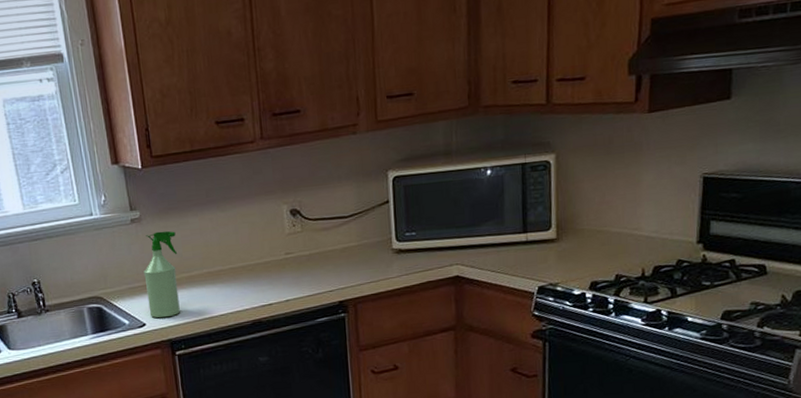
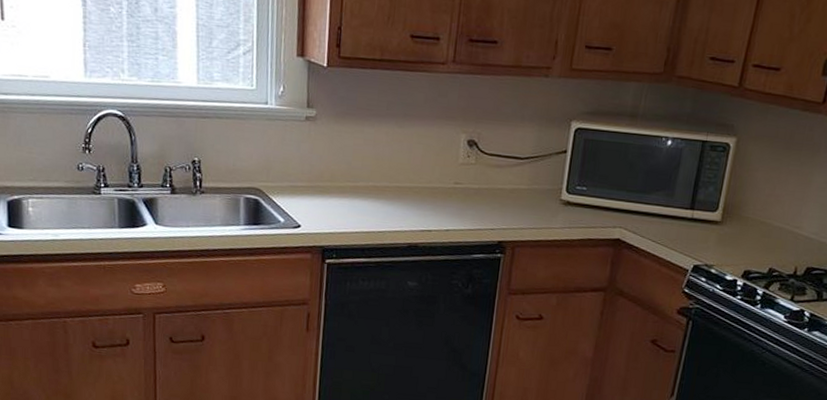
spray bottle: present [143,230,180,318] -> none [306,134,349,224]

